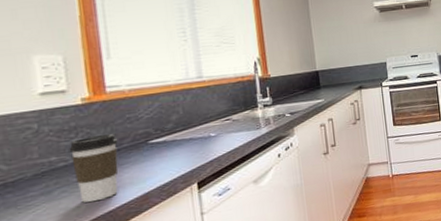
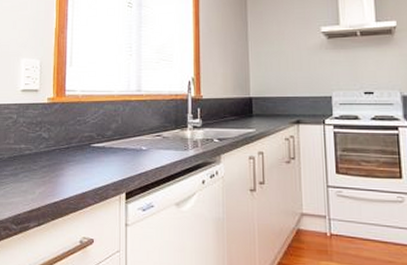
coffee cup: present [69,134,119,203] -> none [34,132,69,191]

